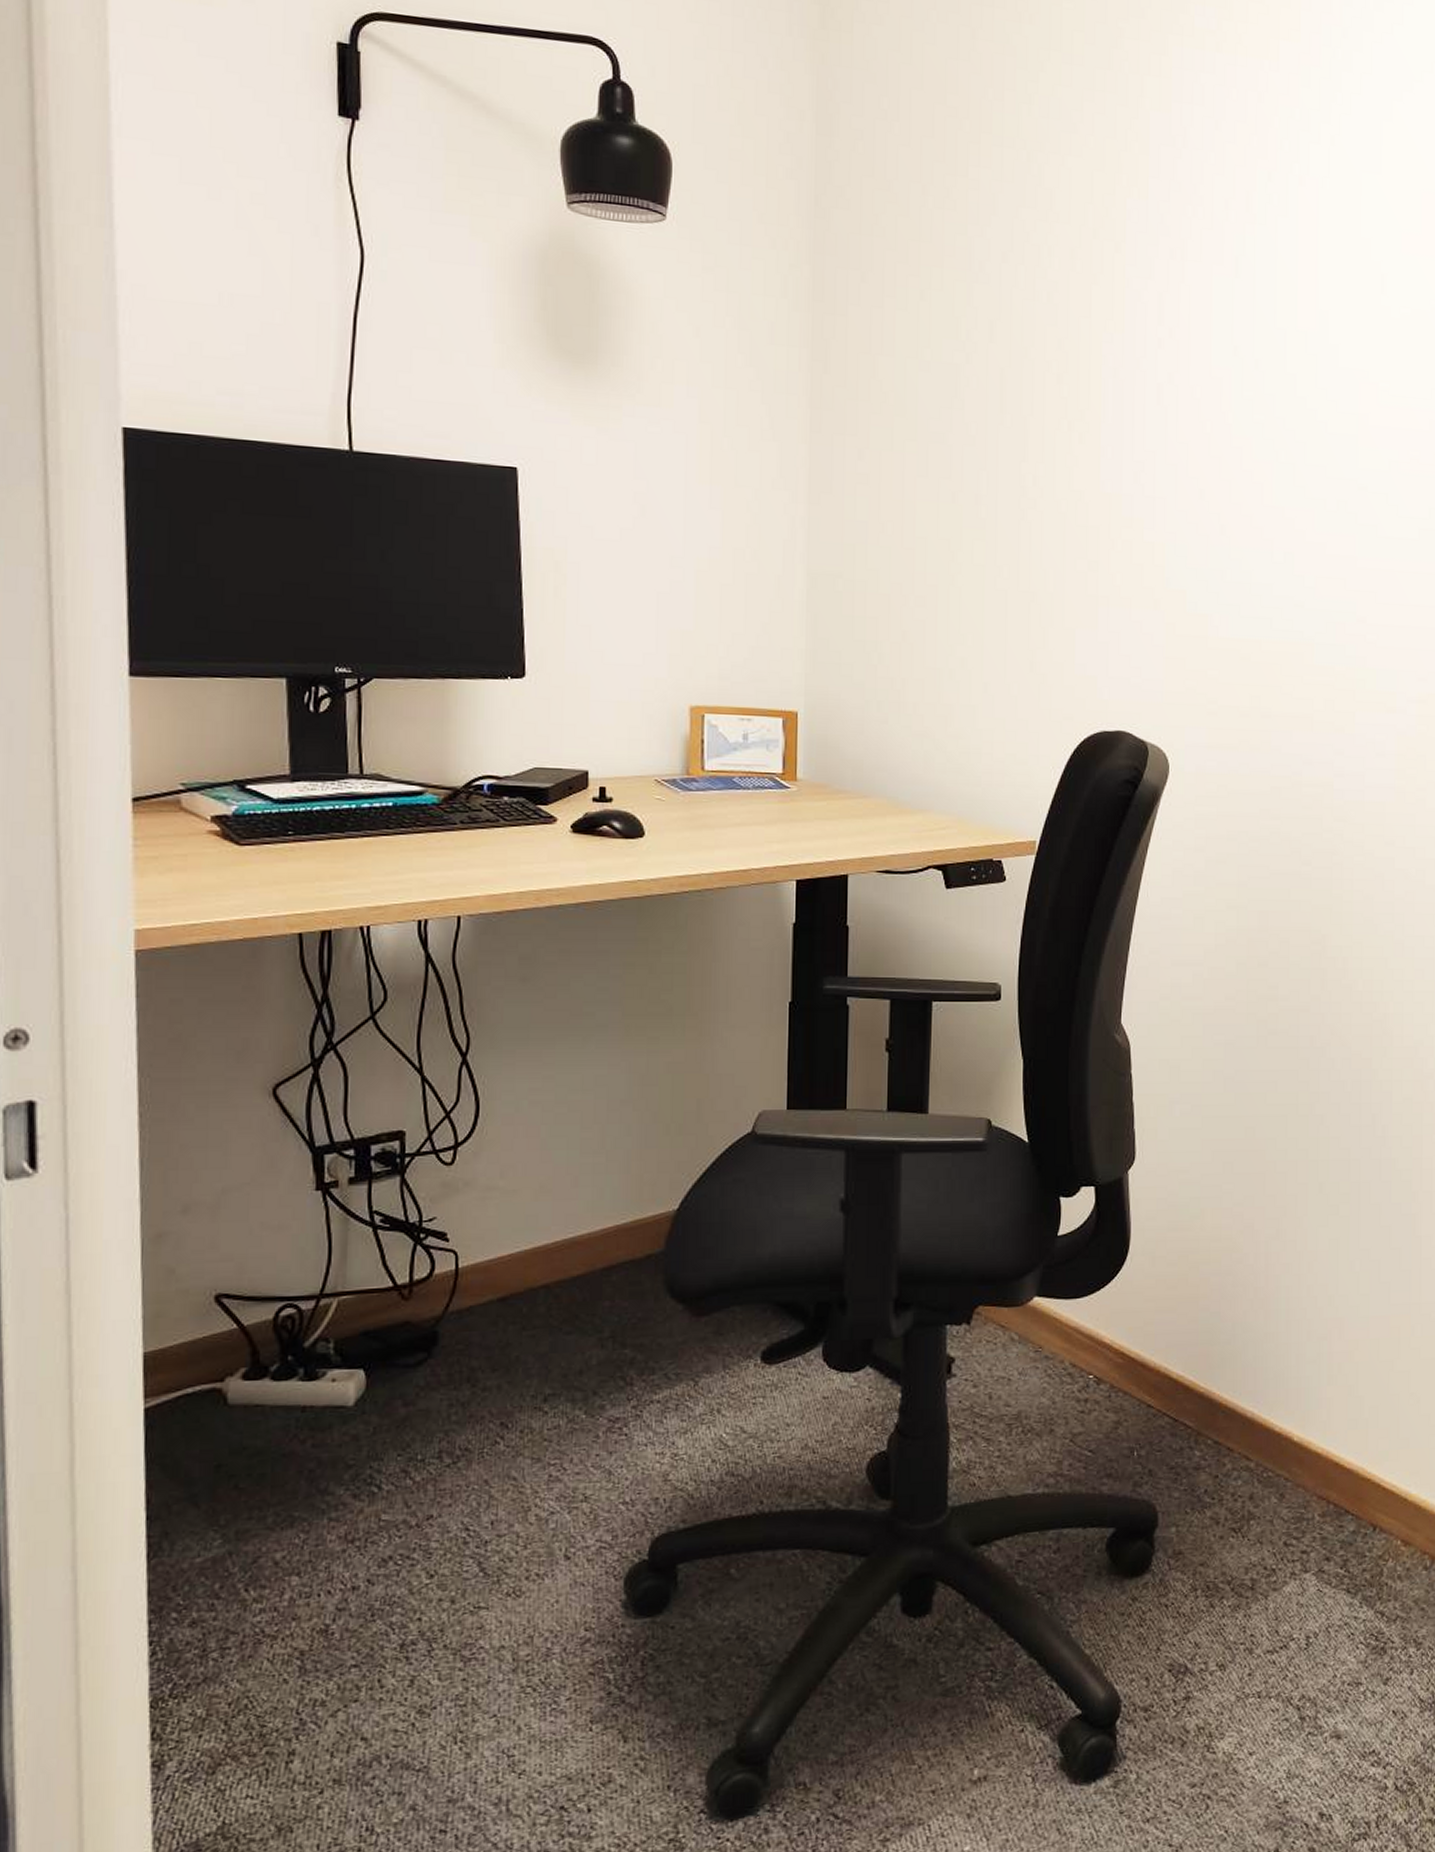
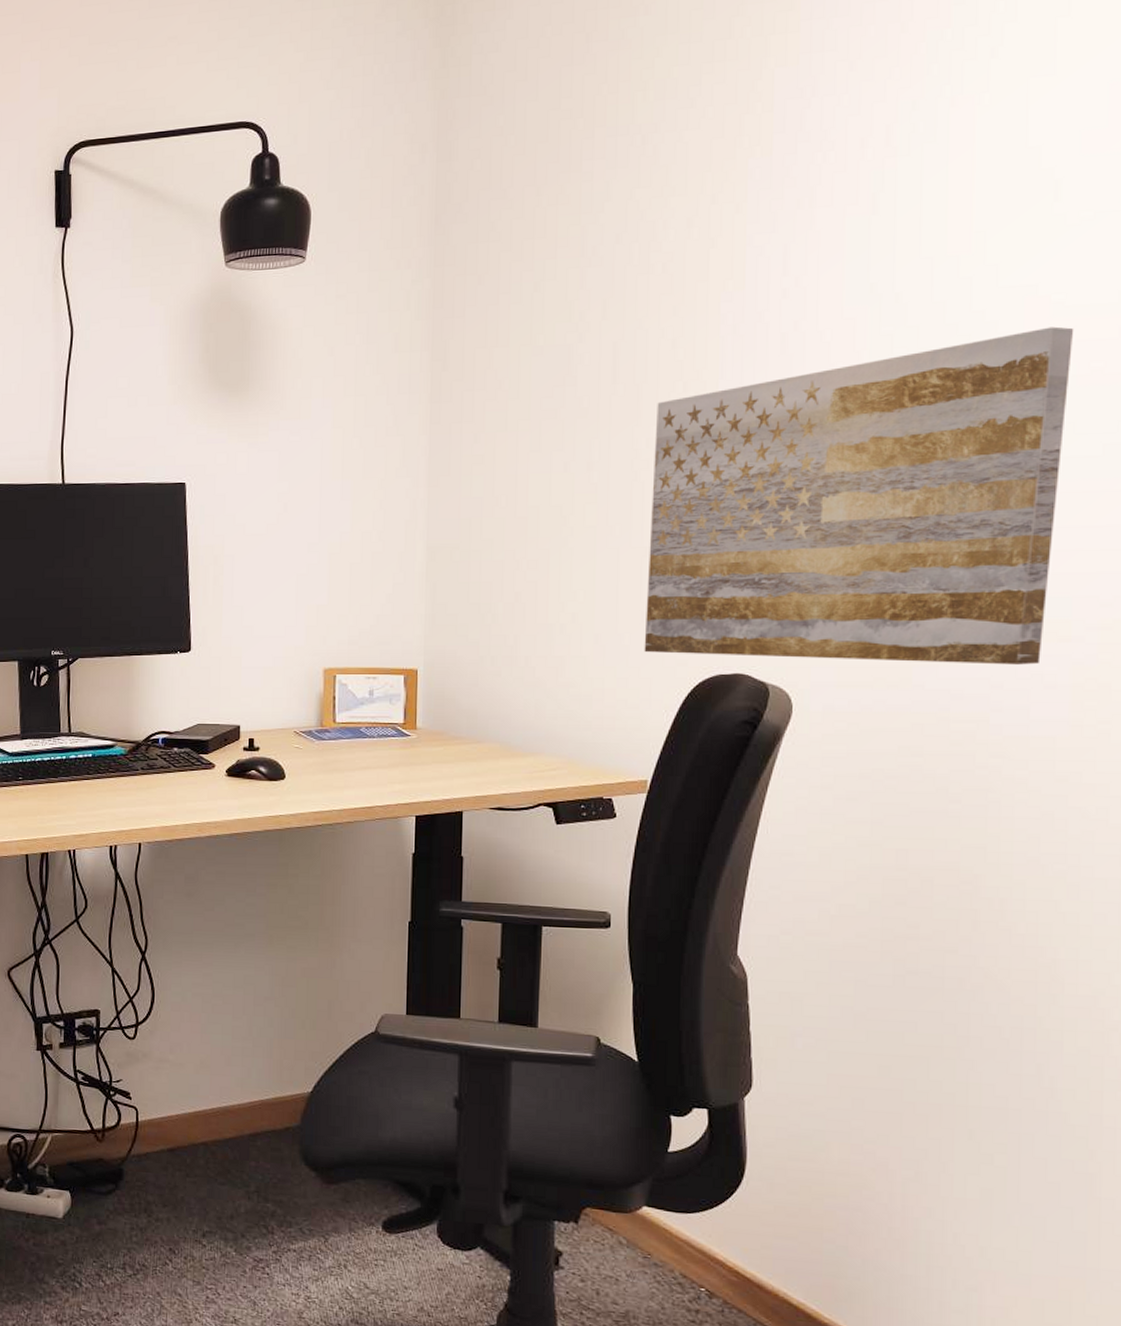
wall art: none [1032,412,1397,733] -> present [644,326,1074,665]

